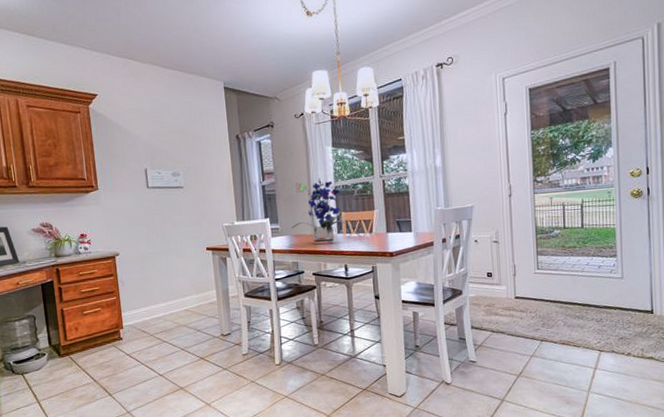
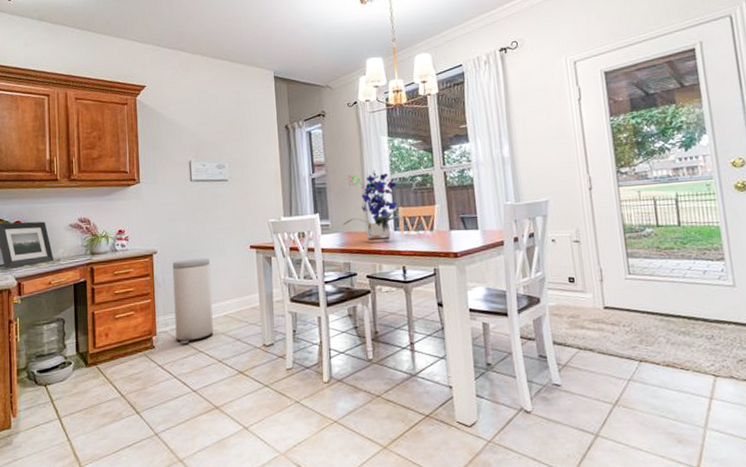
pedal bin: none [134,259,176,335] -> present [172,257,213,344]

